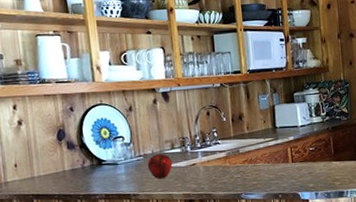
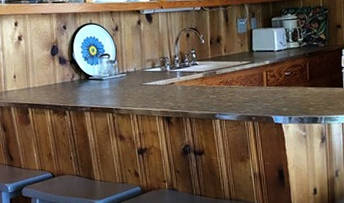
apple: present [147,153,173,179] -> none [129,71,153,96]

